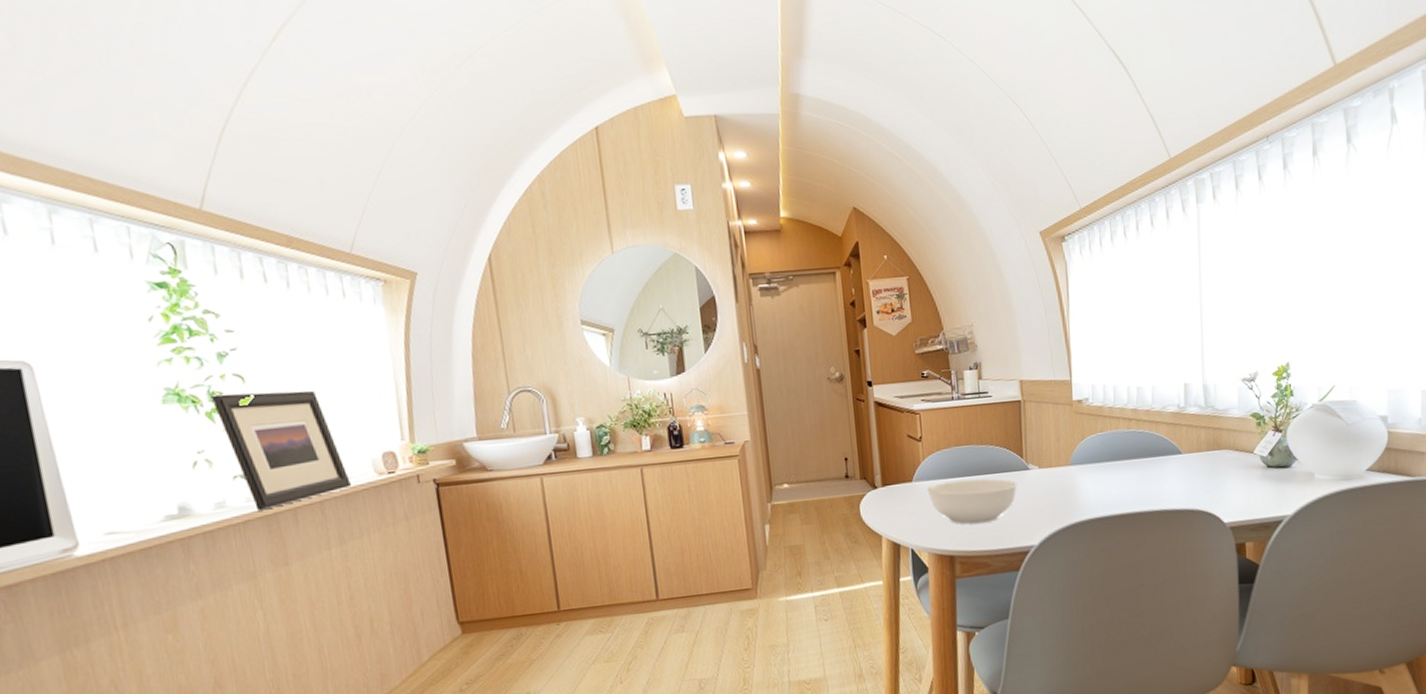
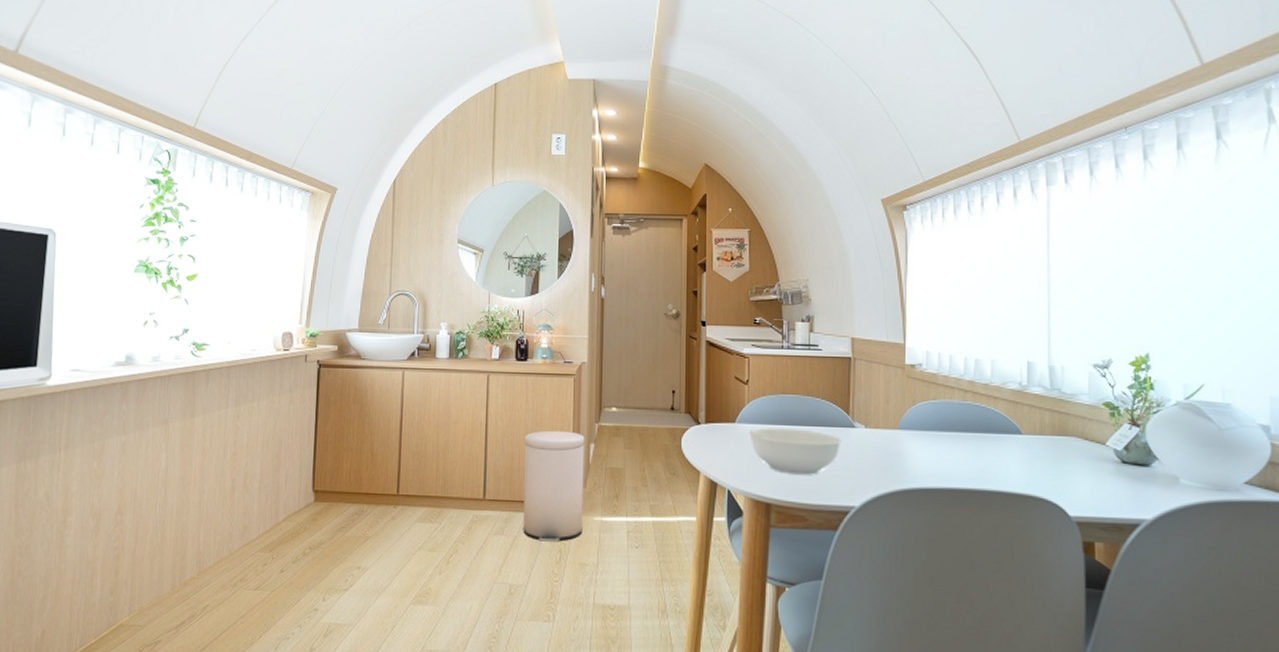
picture frame: present [211,390,351,511] -> none [169,270,254,368]
pedal bin: none [692,515,768,632] -> present [523,430,585,542]

